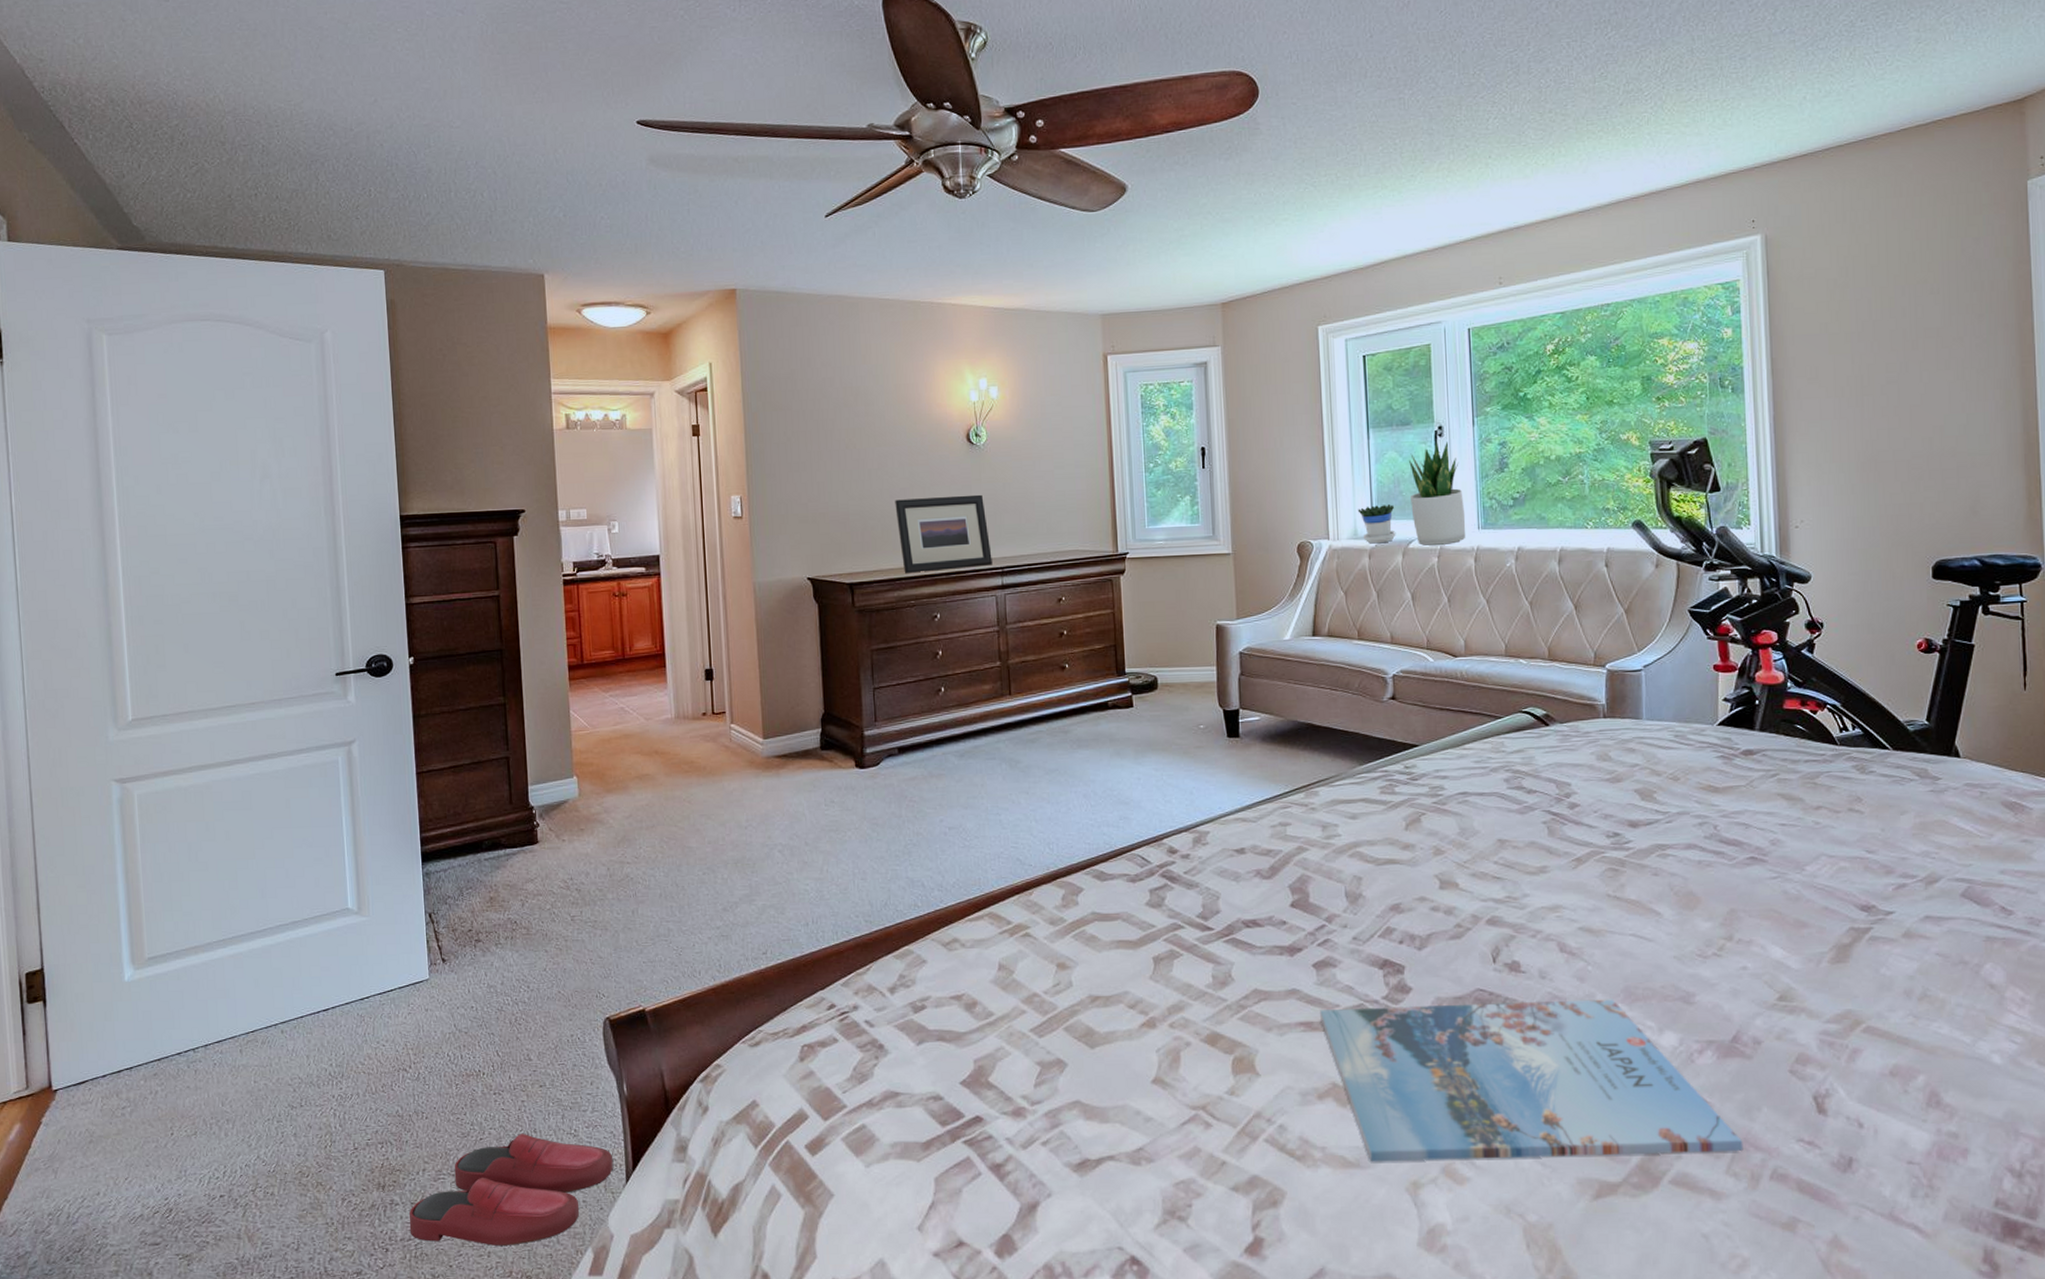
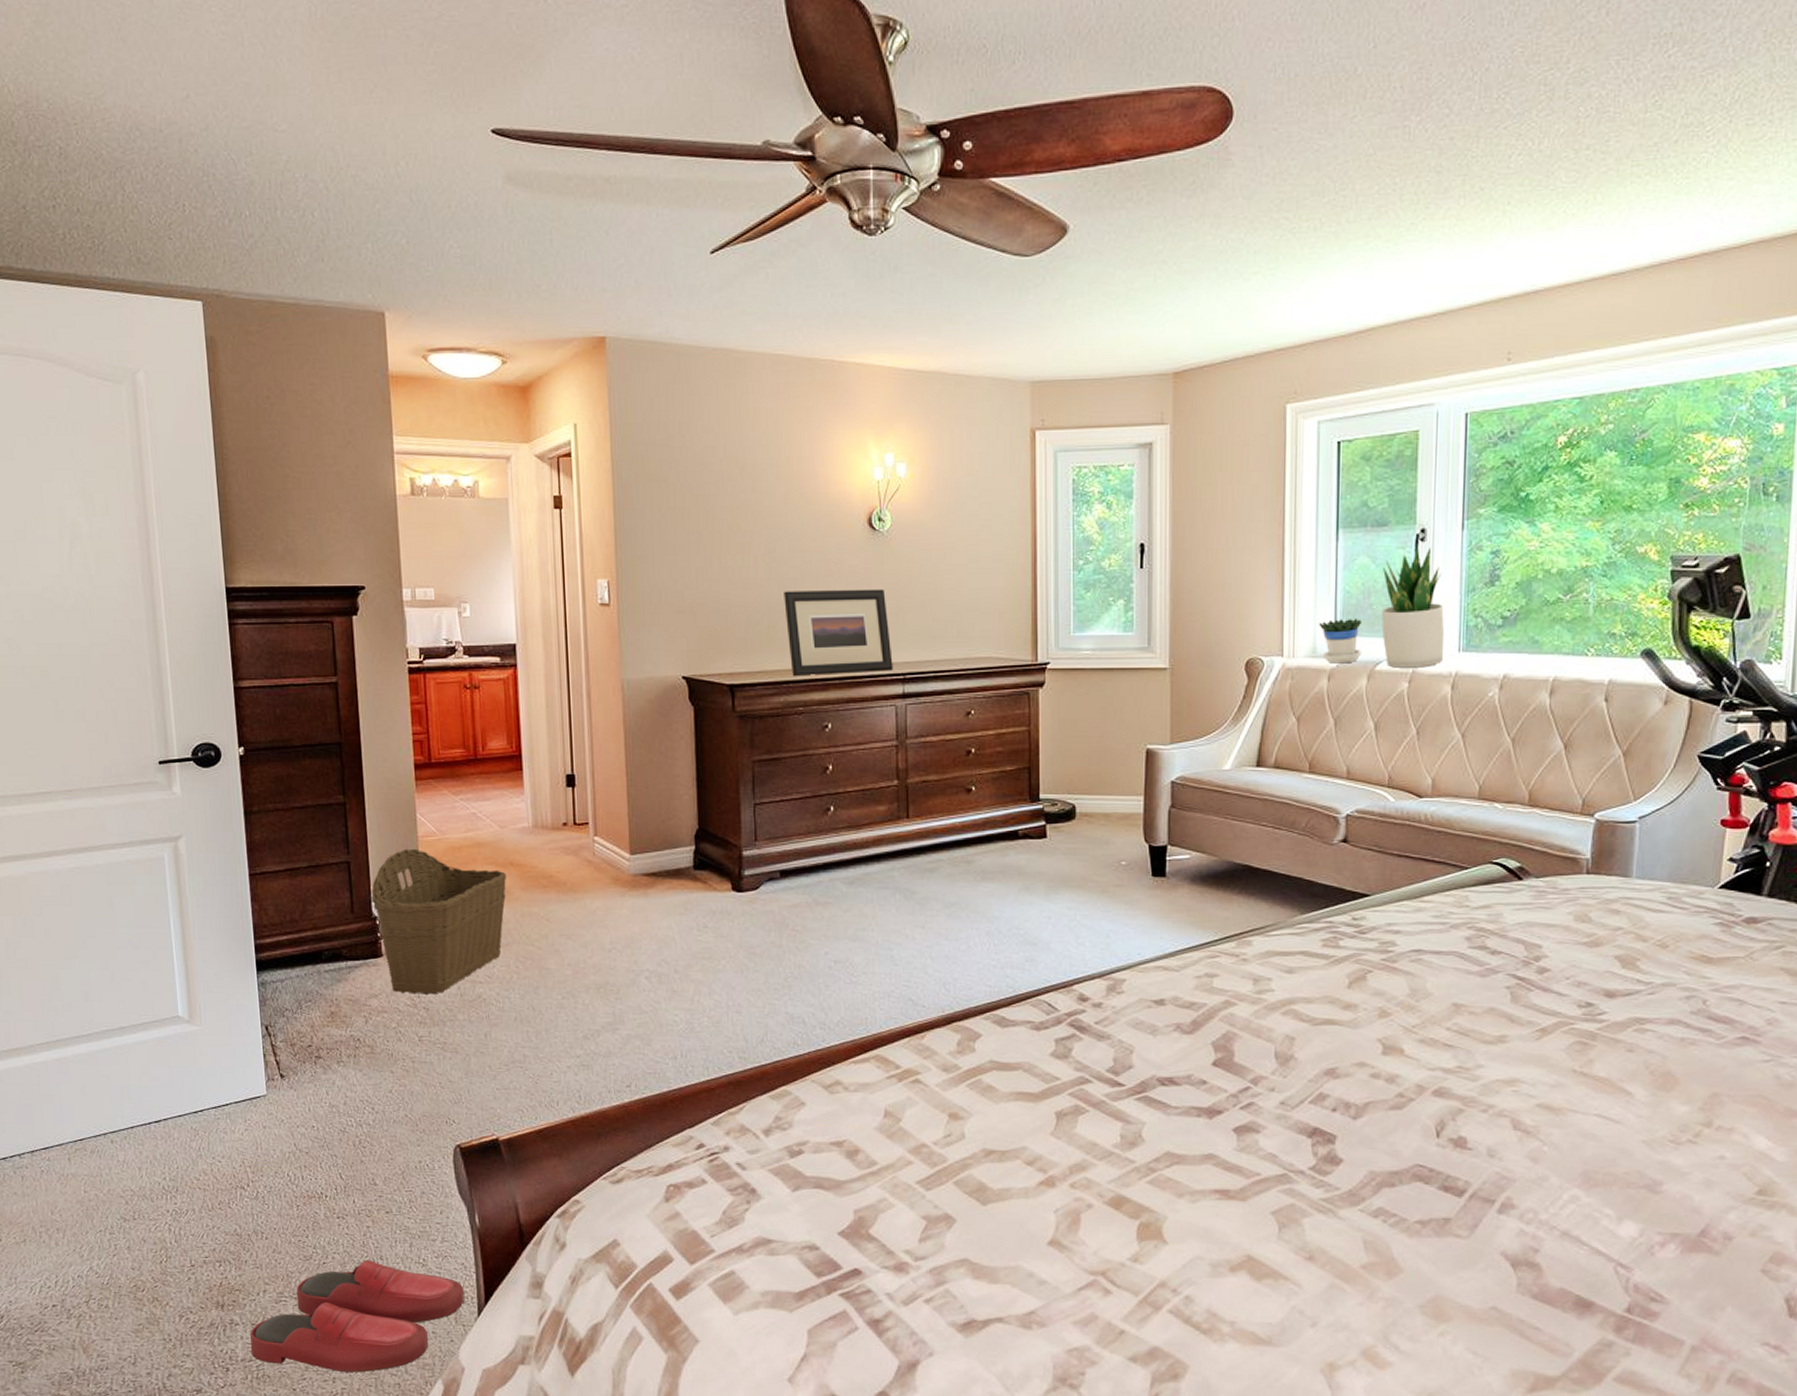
wicker basket: none [528,742,652,877] -> present [371,848,507,995]
magazine: present [1320,999,1744,1161] -> none [1238,1177,1701,1352]

